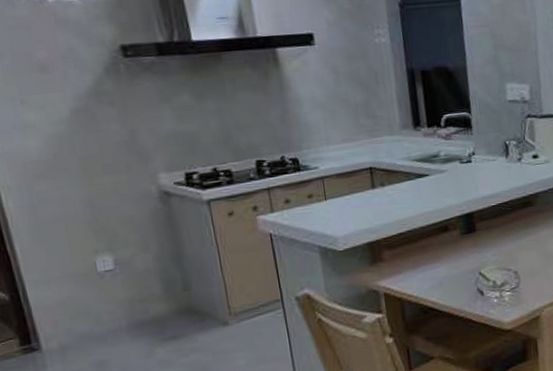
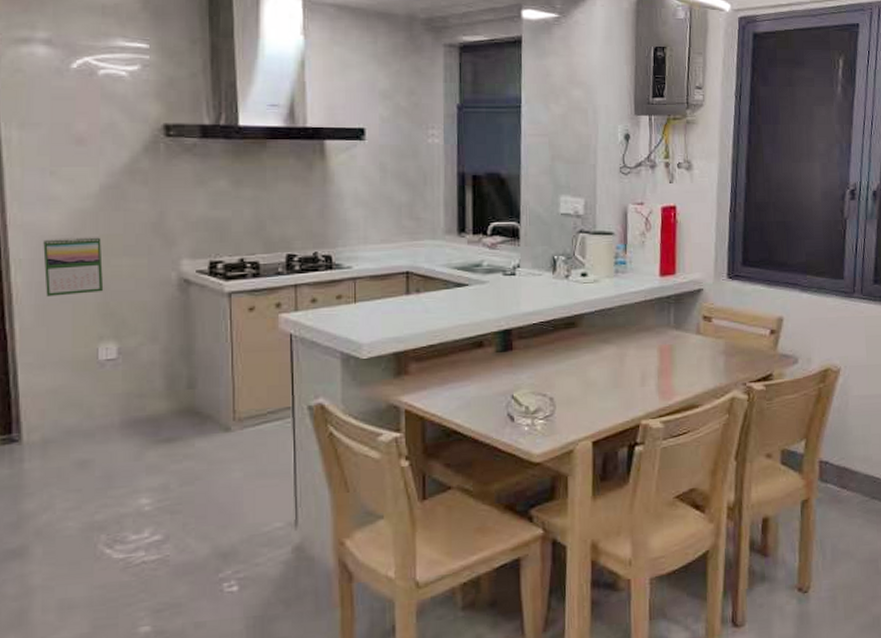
calendar: none [26,159,91,218] -> present [43,236,104,297]

